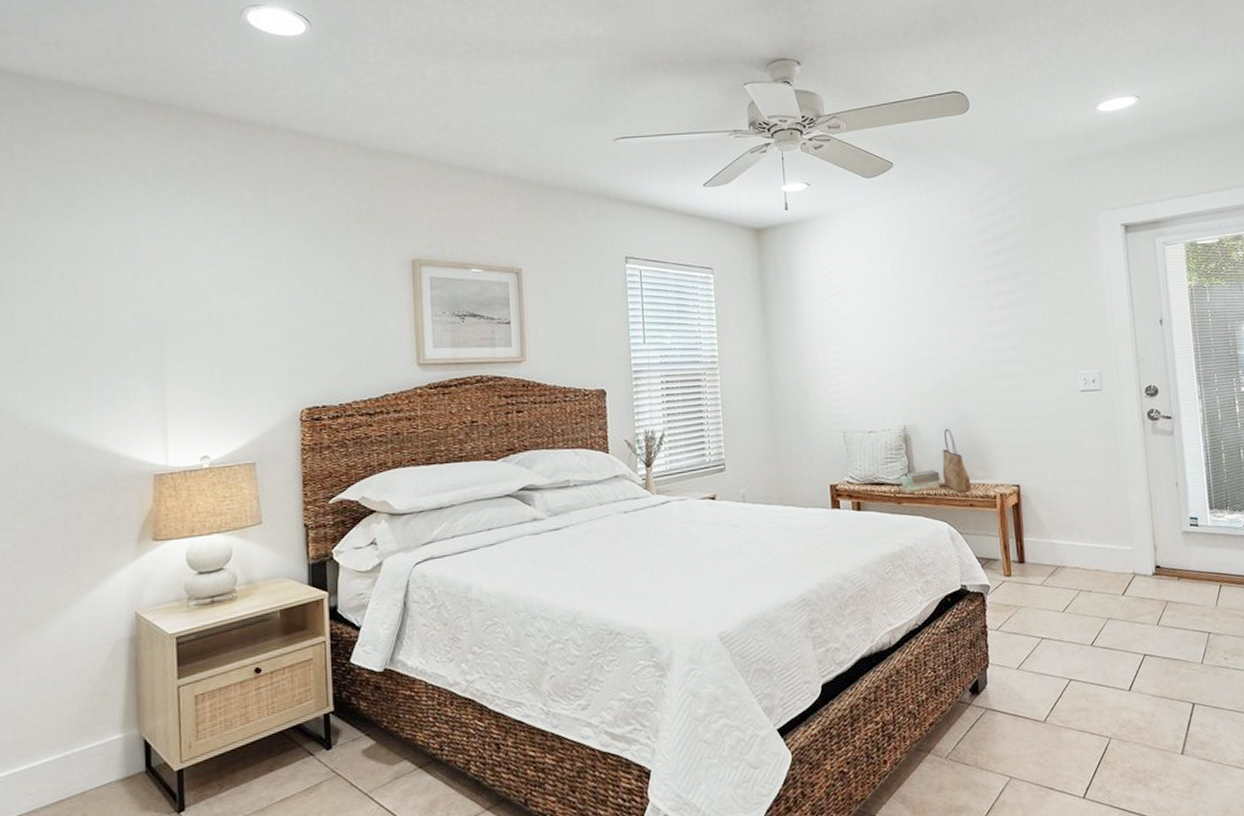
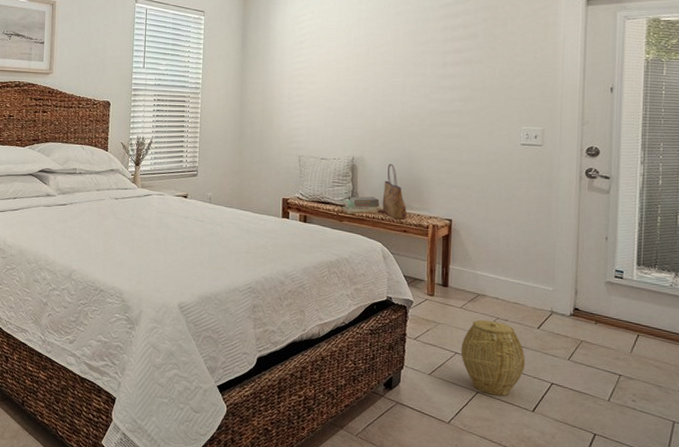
woven basket: none [1046,594,1116,680] -> present [461,319,526,396]

